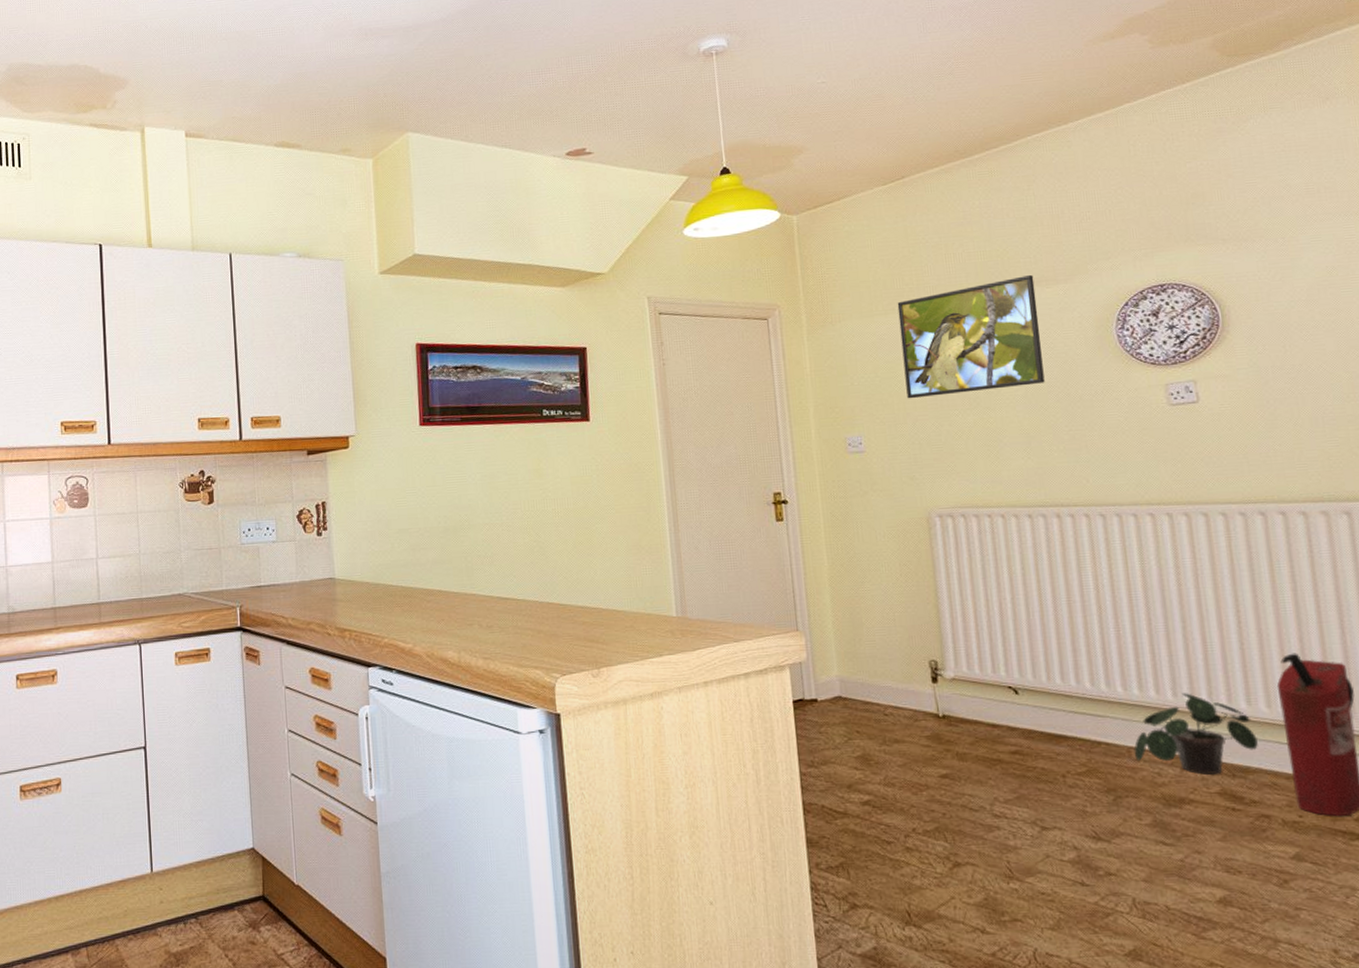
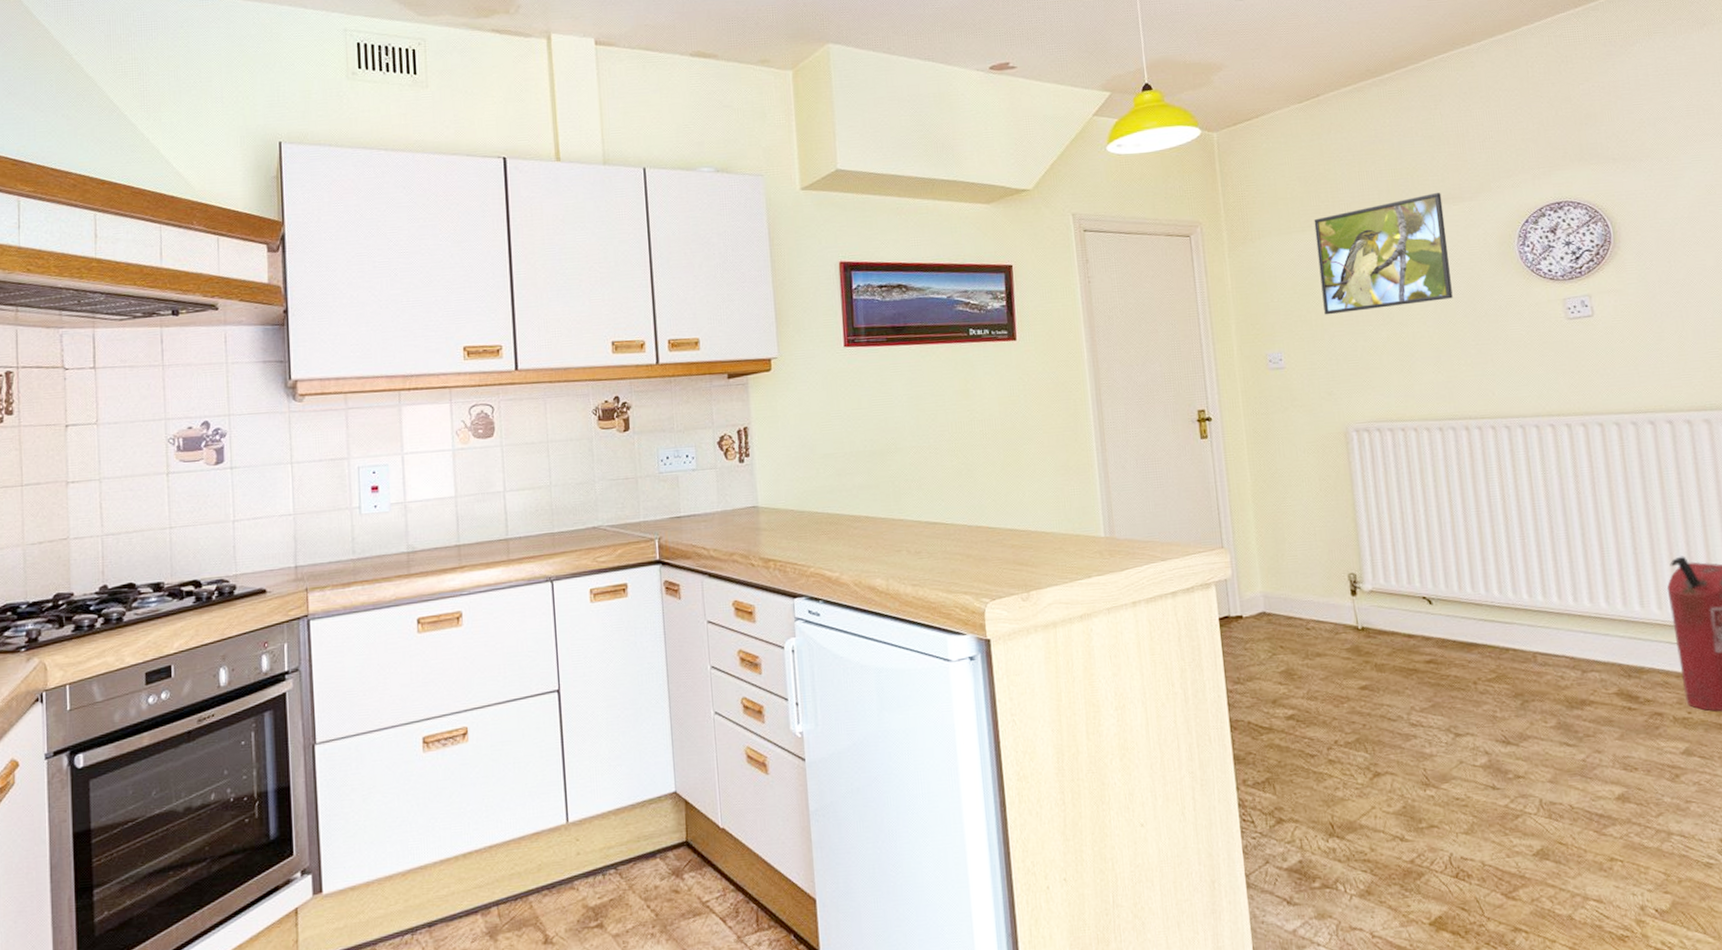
potted plant: present [1134,693,1258,775] -> none [1539,598,1651,676]

